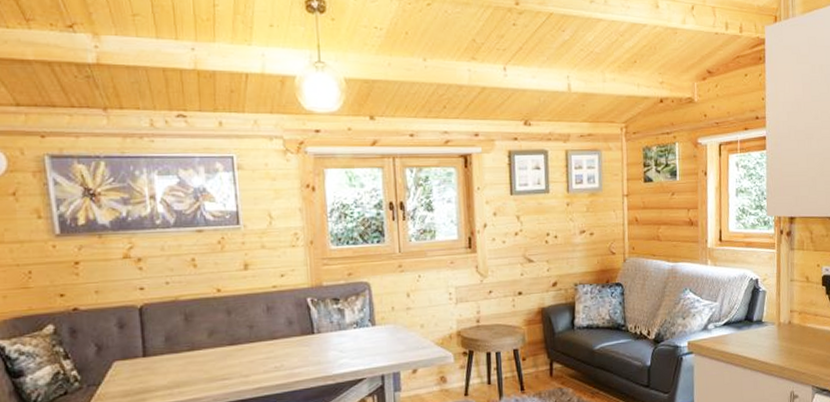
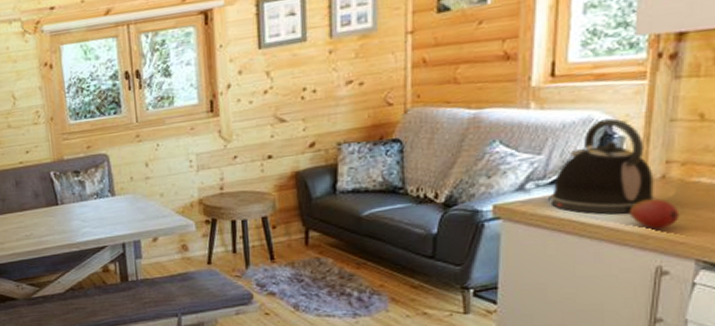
kettle: none [724,276,786,351] -> present [550,118,655,215]
fruit: none [772,339,801,363] -> present [629,198,680,230]

